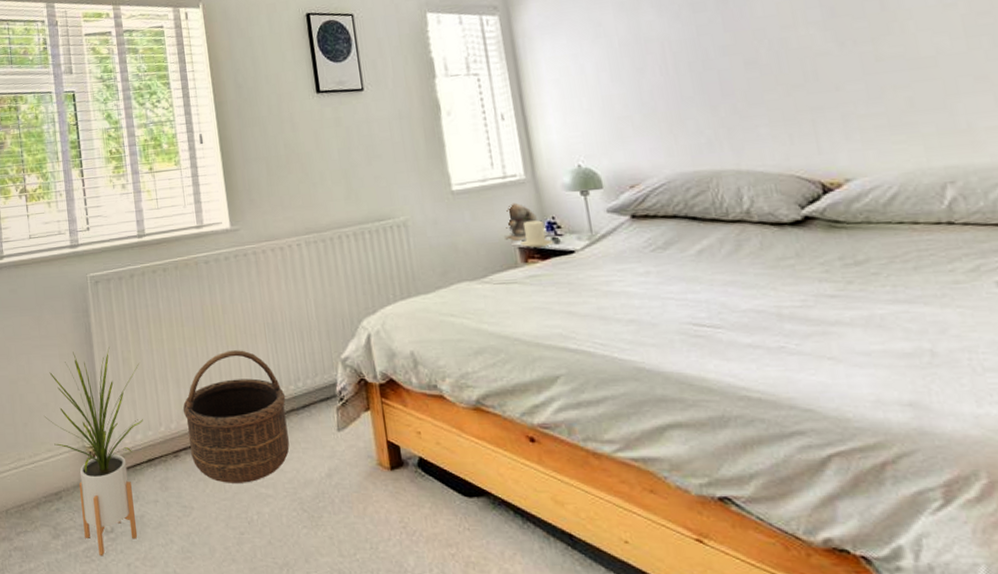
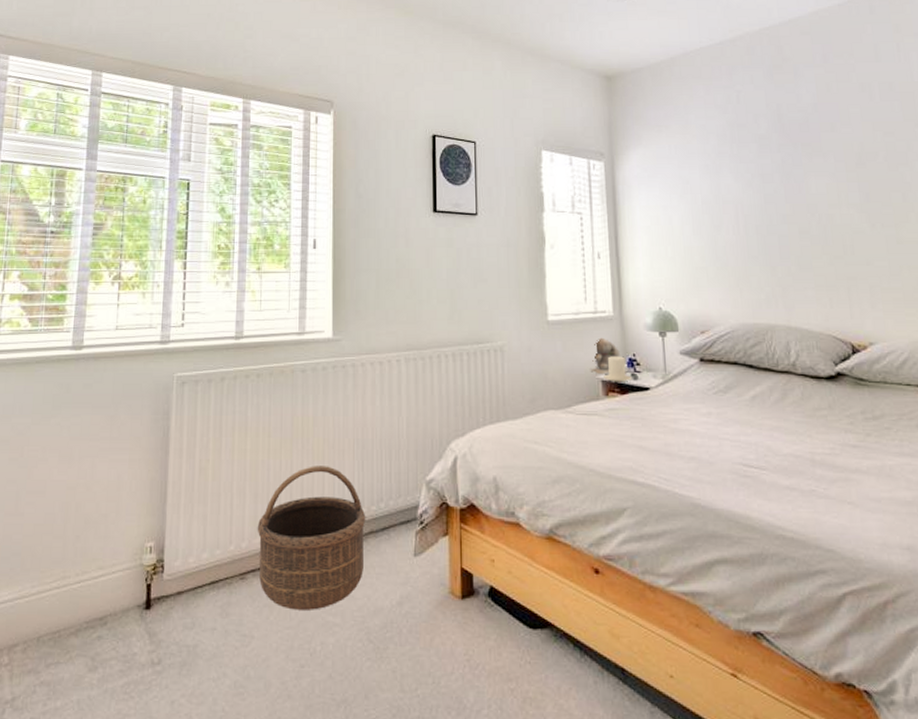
house plant: present [44,346,143,555] -> none [100,453,217,691]

